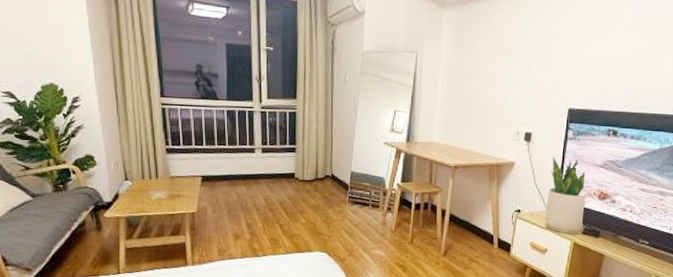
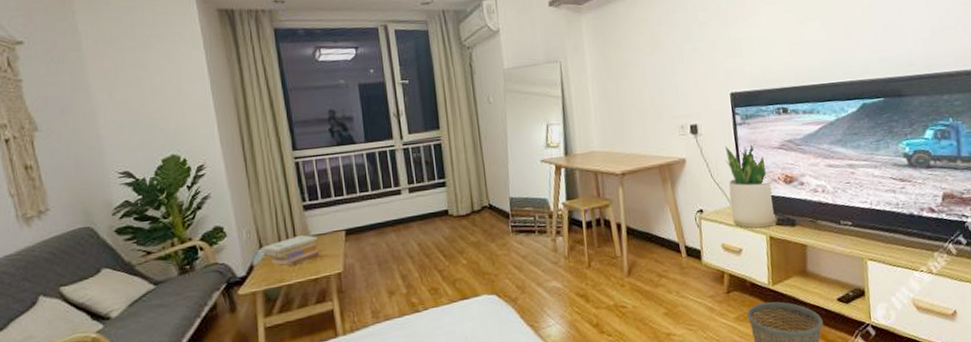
books: none [125,174,178,200] -> present [260,234,320,266]

